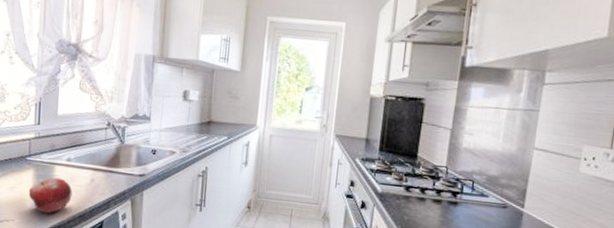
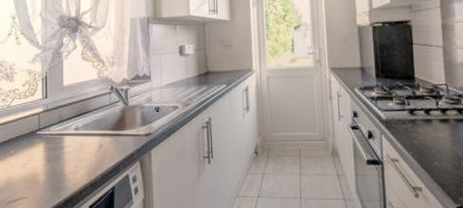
fruit: present [28,177,72,214] -> none [40,148,82,186]

